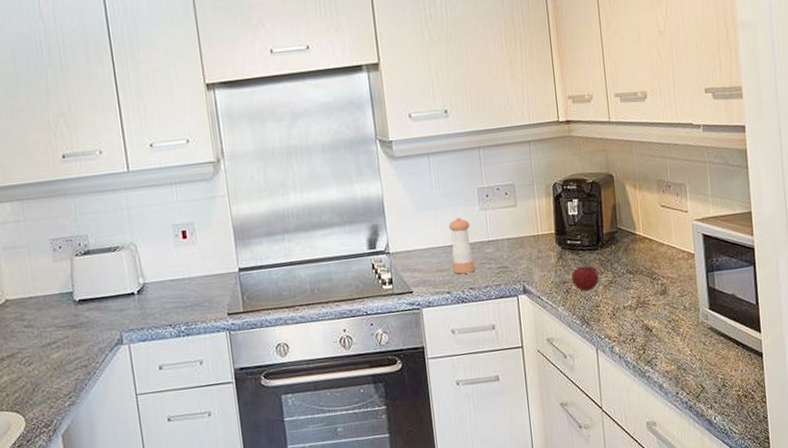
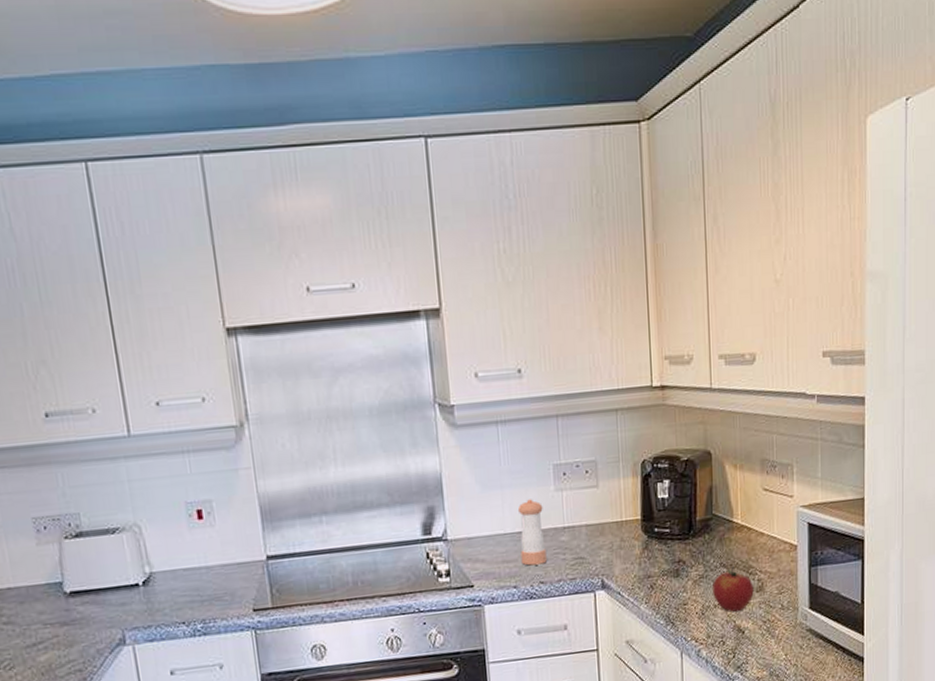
fruit: present [571,252,599,292] -> none [657,542,689,587]
apple: none [621,272,659,313] -> present [713,565,754,612]

